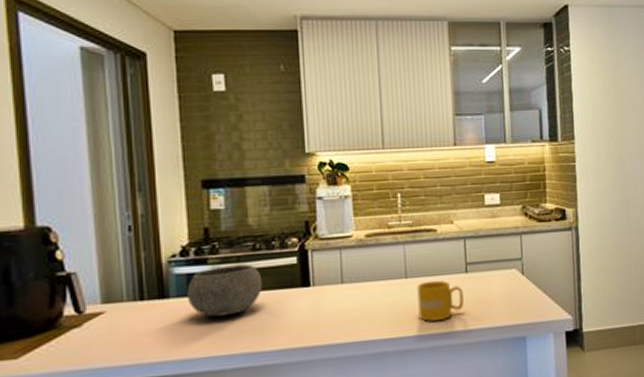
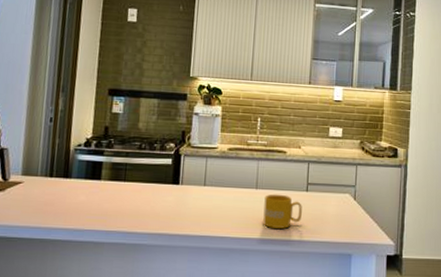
bowl: present [187,264,263,317] -> none [84,158,143,199]

